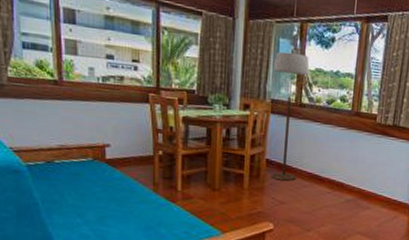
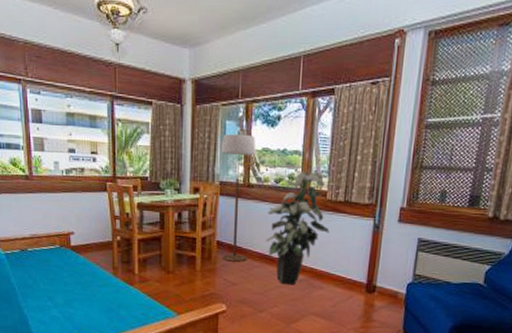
indoor plant: none [315,87,378,205] -> present [265,165,330,285]

